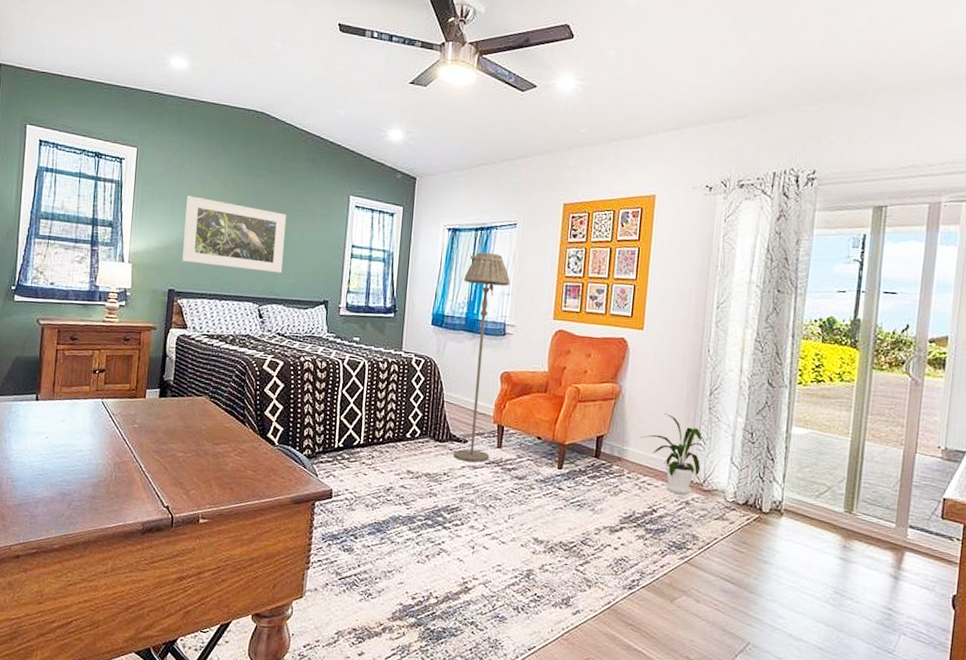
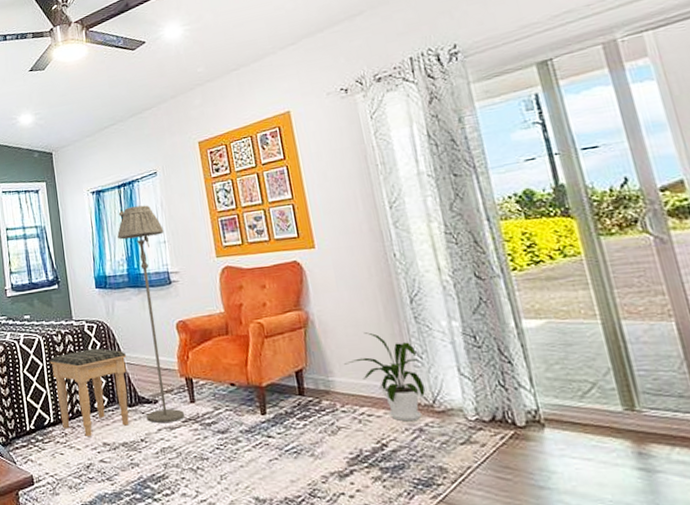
footstool: none [370,381,448,463] -> present [49,348,129,437]

